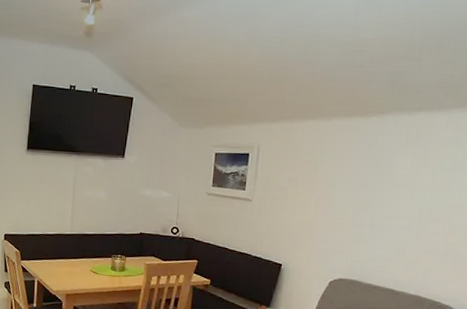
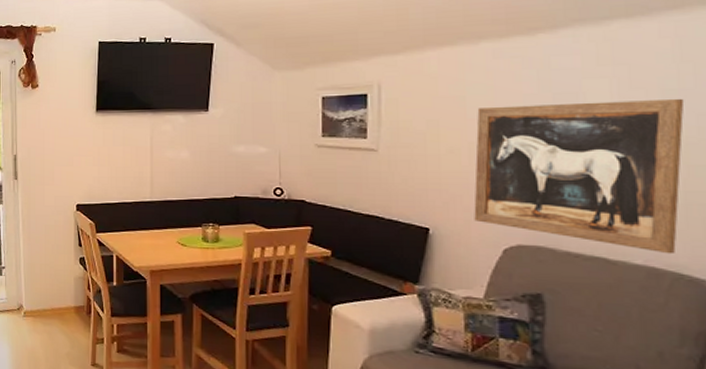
wall art: none [313,171,455,287] -> present [474,98,685,255]

